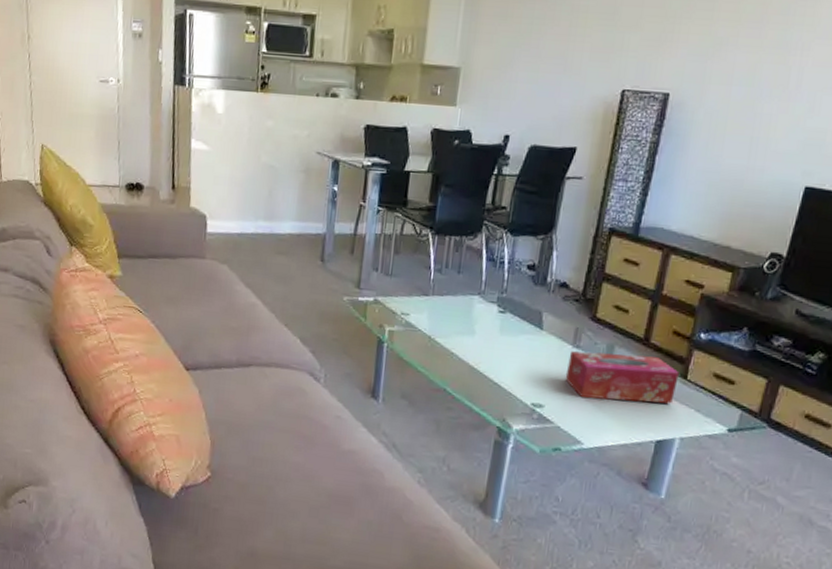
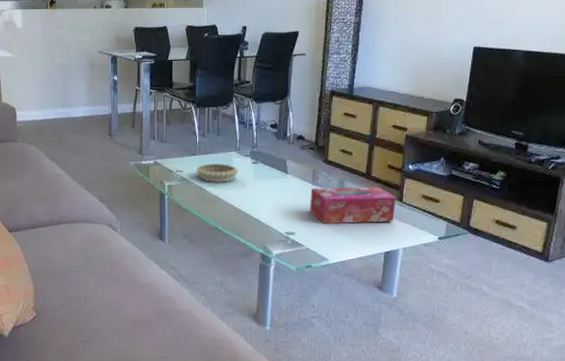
decorative bowl: none [427,308,481,334] -> present [197,164,239,183]

